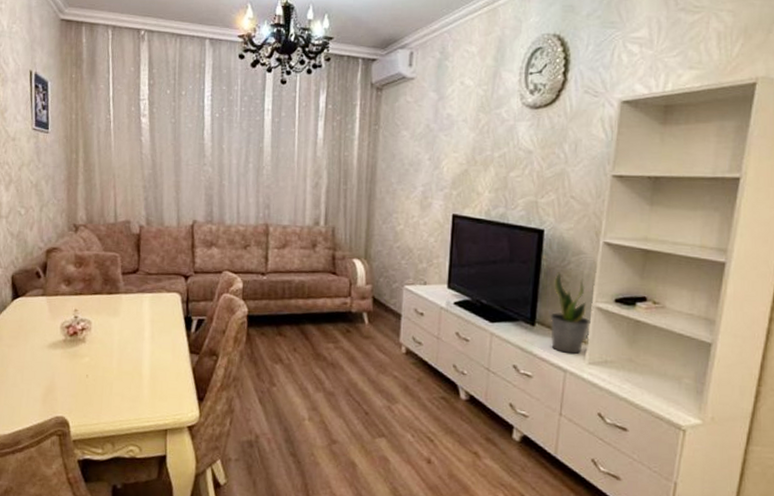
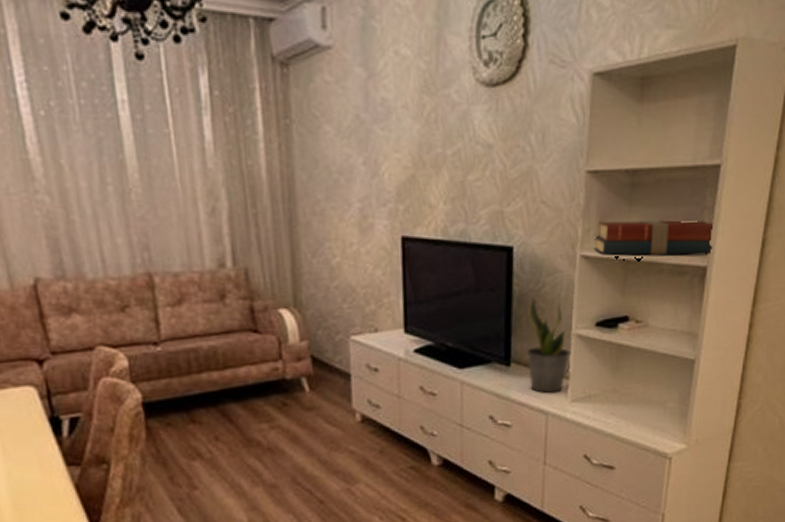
books: none [615,217,731,252] -> present [593,220,712,256]

